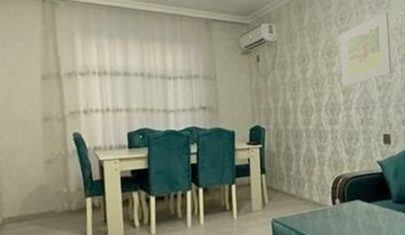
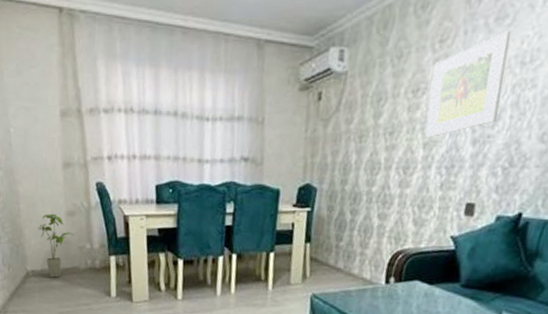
house plant: none [16,162,51,223] -> present [38,213,73,278]

